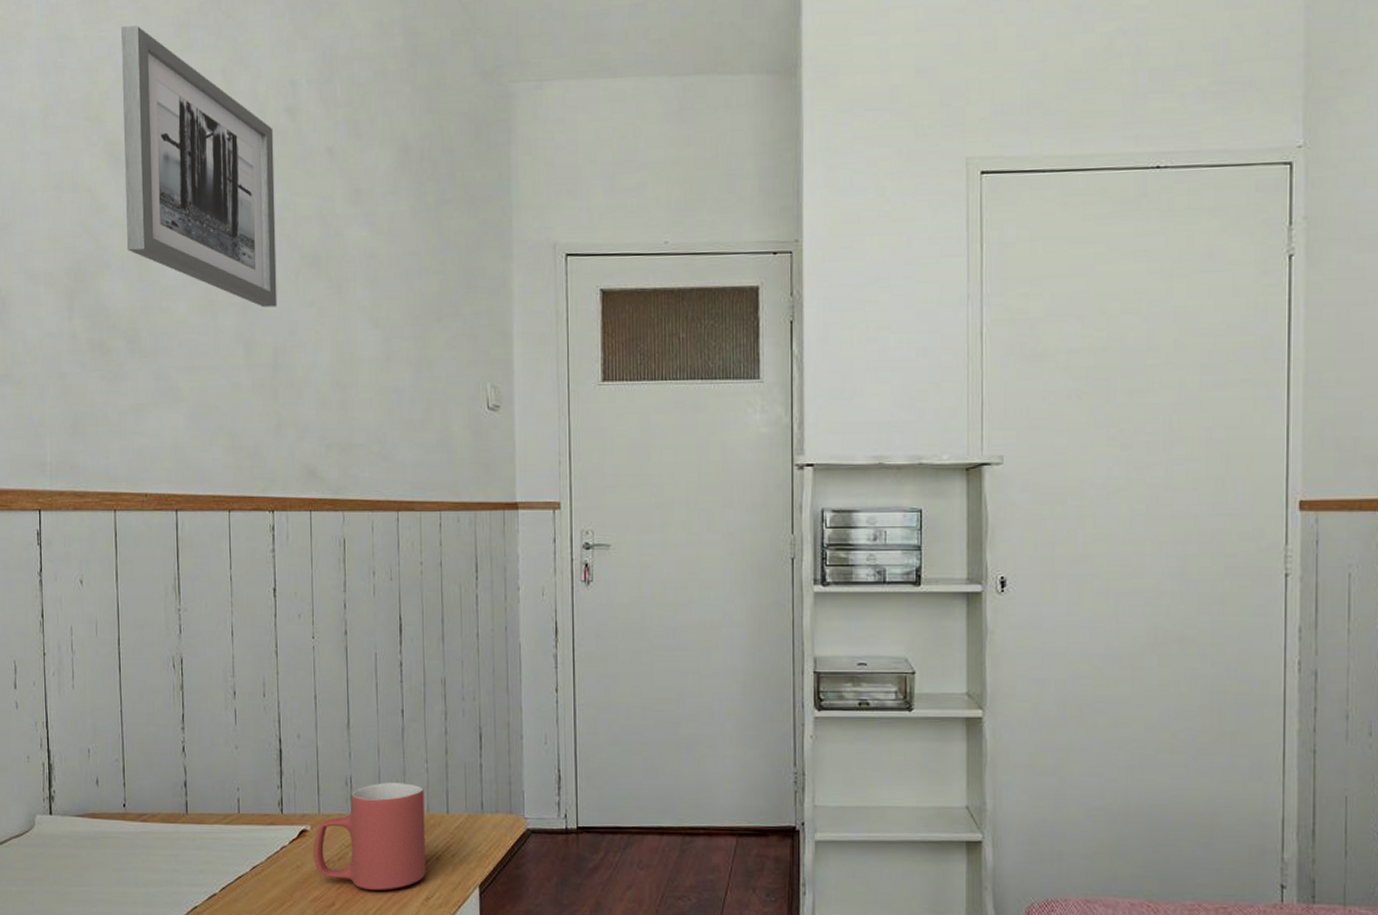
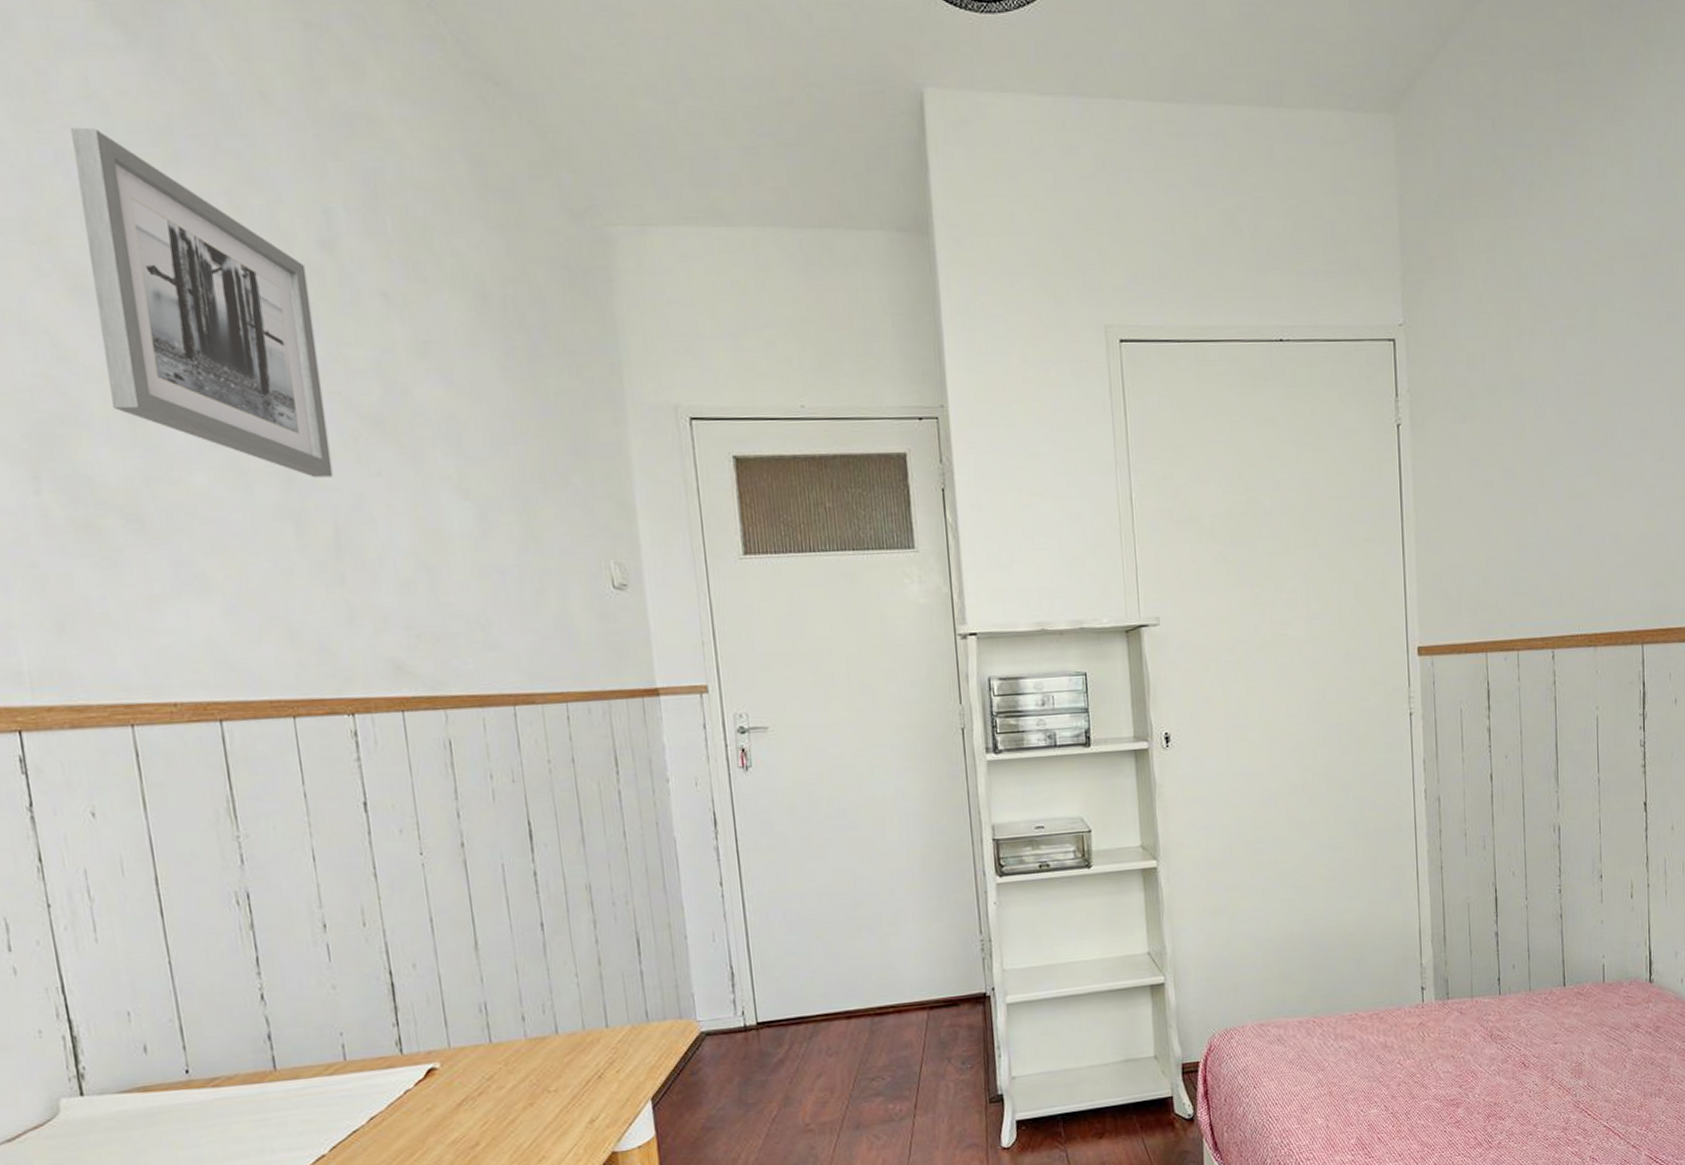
mug: present [313,783,426,890] -> none [445,1001,587,1123]

